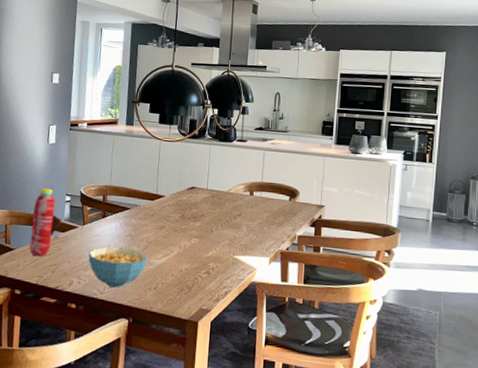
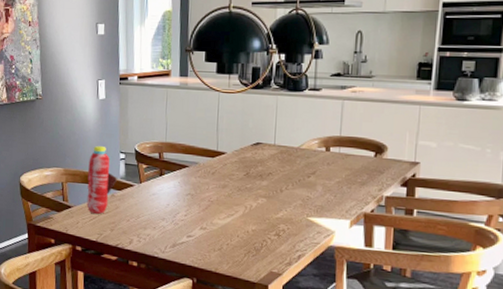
cereal bowl: present [88,246,148,288] -> none [147,205,210,248]

